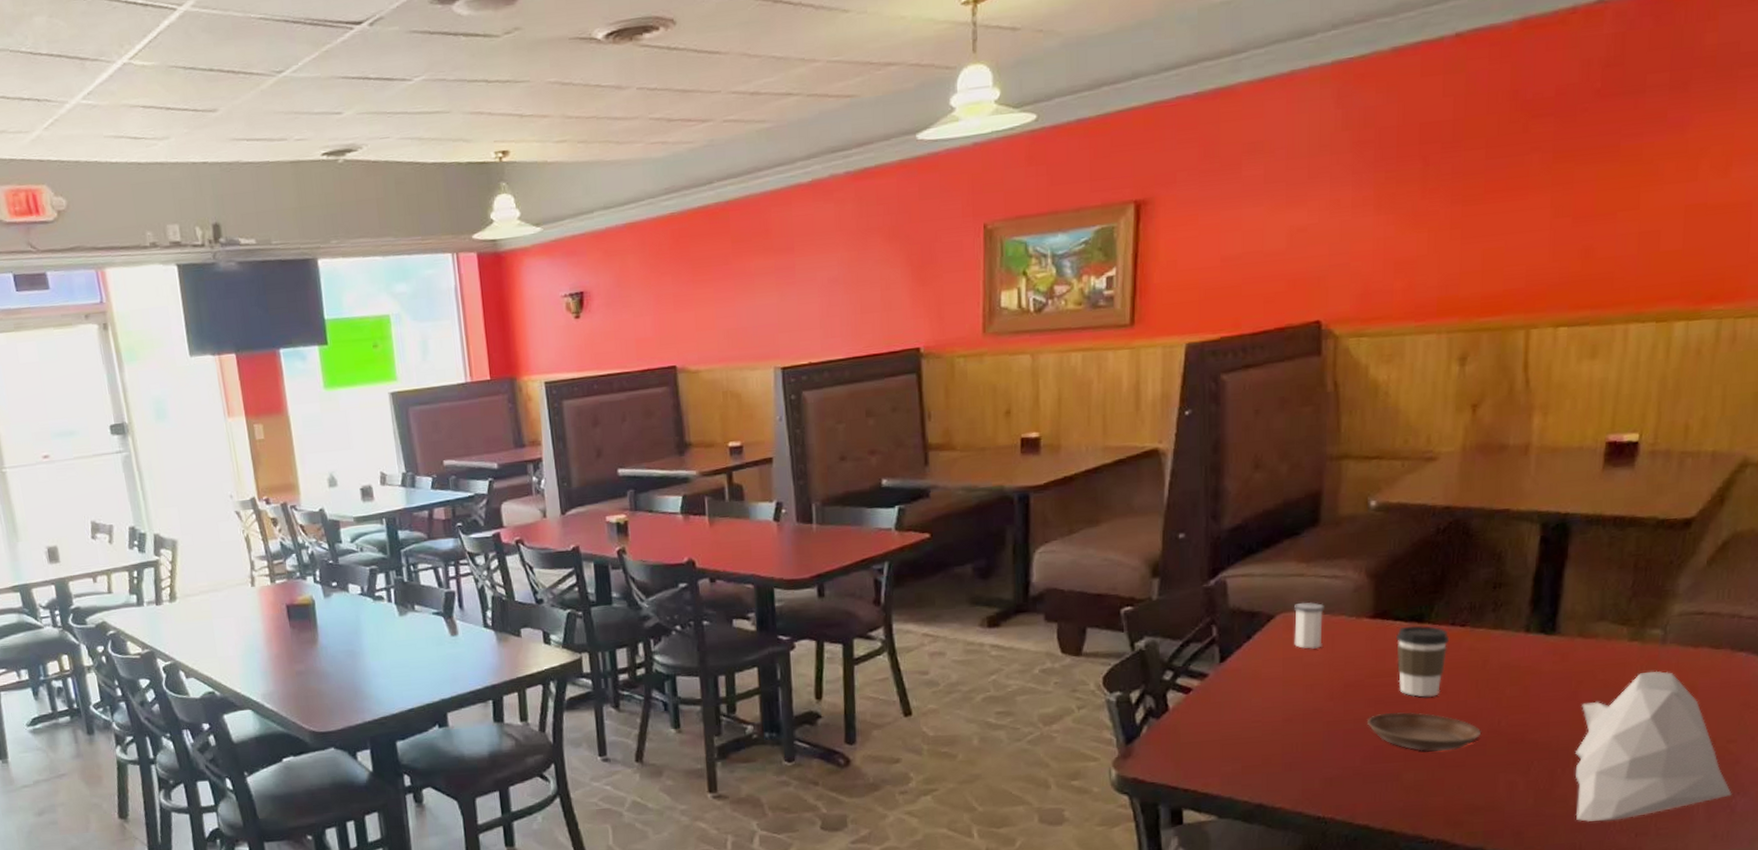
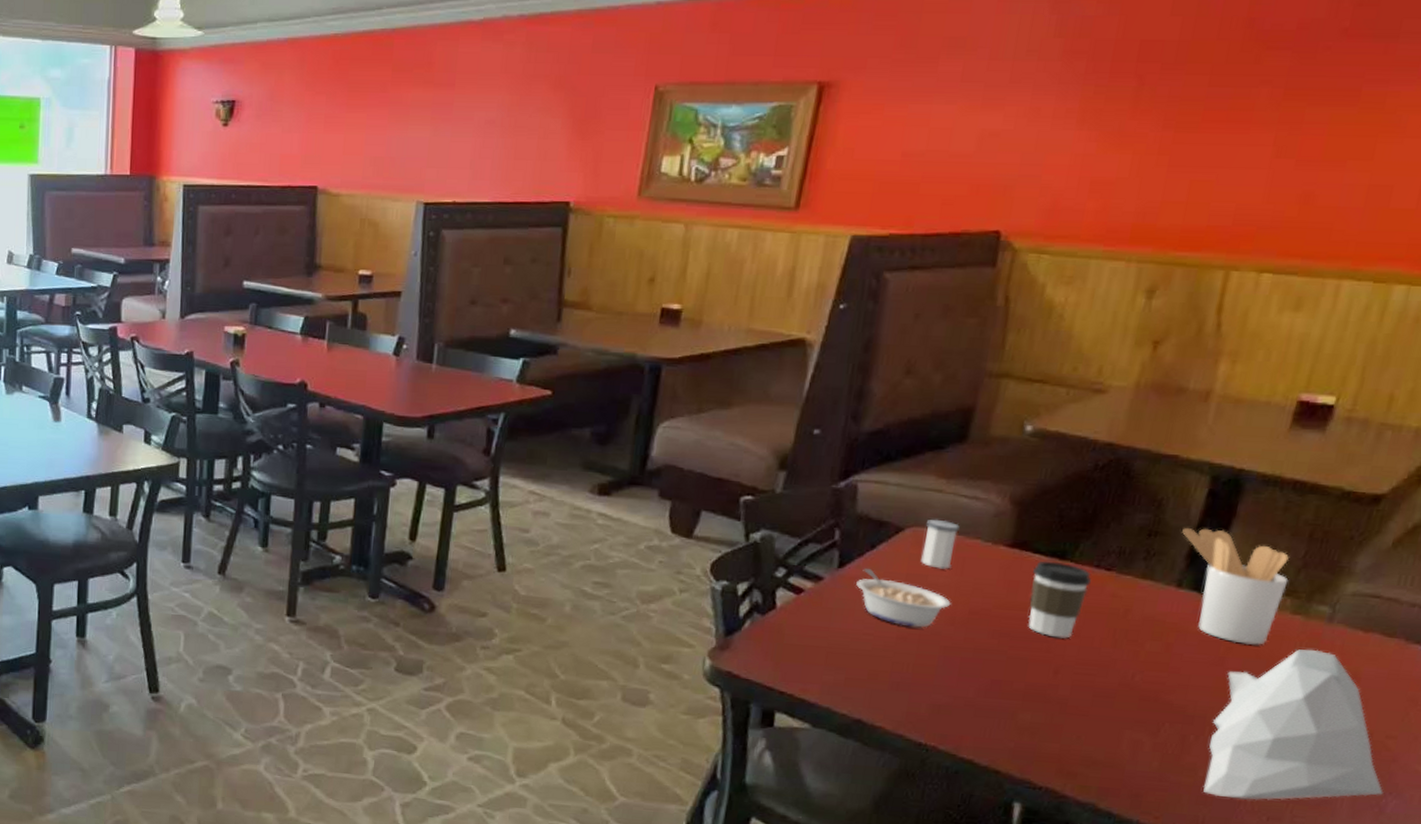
legume: none [1239,659,1327,708] -> present [856,569,951,628]
saucer: present [1368,712,1482,752] -> none [988,647,1113,698]
utensil holder: none [1523,572,1622,677] -> present [1182,527,1289,645]

